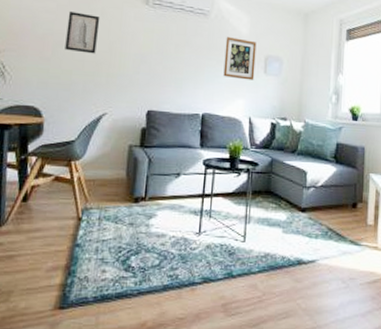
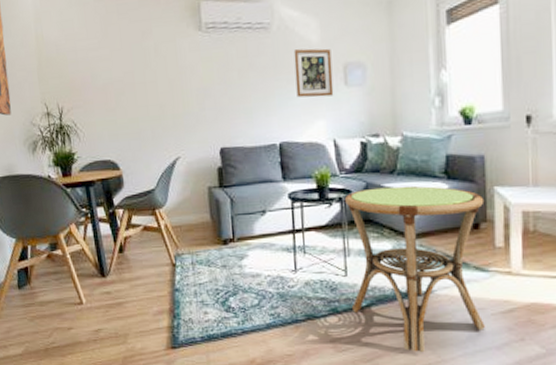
wall art: present [65,12,100,54] -> none [123,54,157,98]
side table: none [245,163,362,319] -> present [344,185,485,353]

